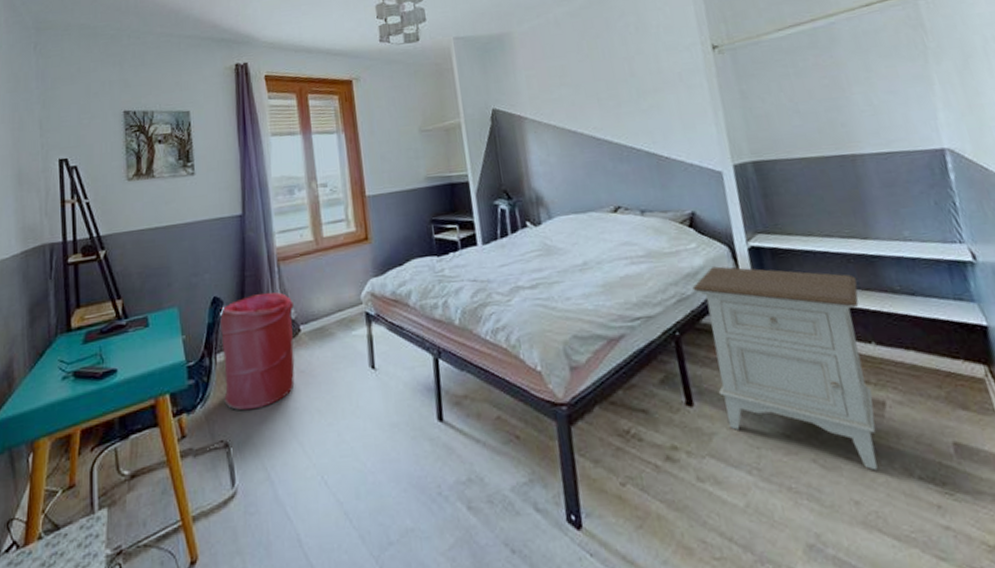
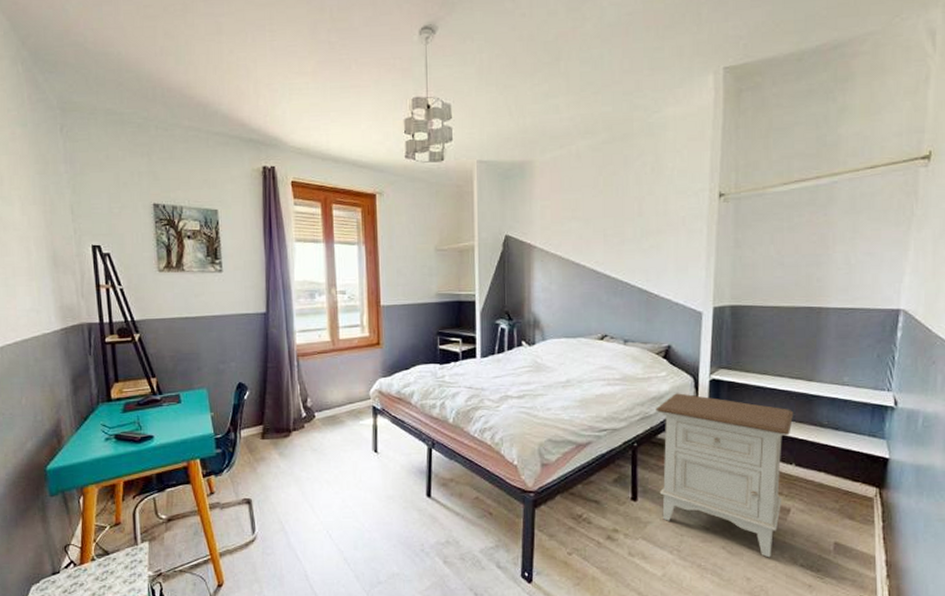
laundry hamper: present [219,292,295,411] -> none [243,382,310,477]

